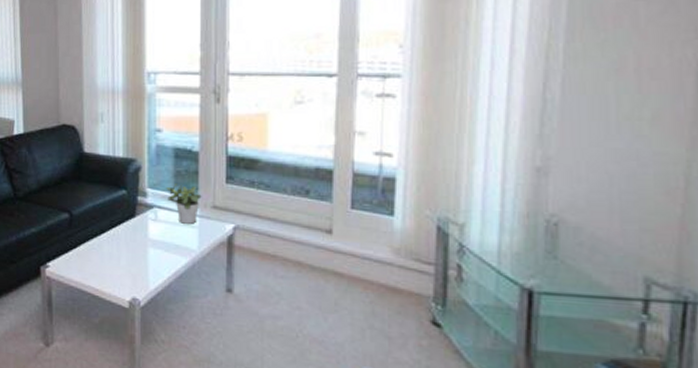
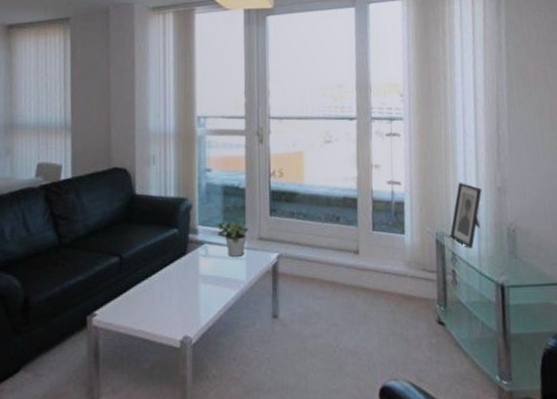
picture frame: none [457,157,511,242] -> present [450,182,482,250]

